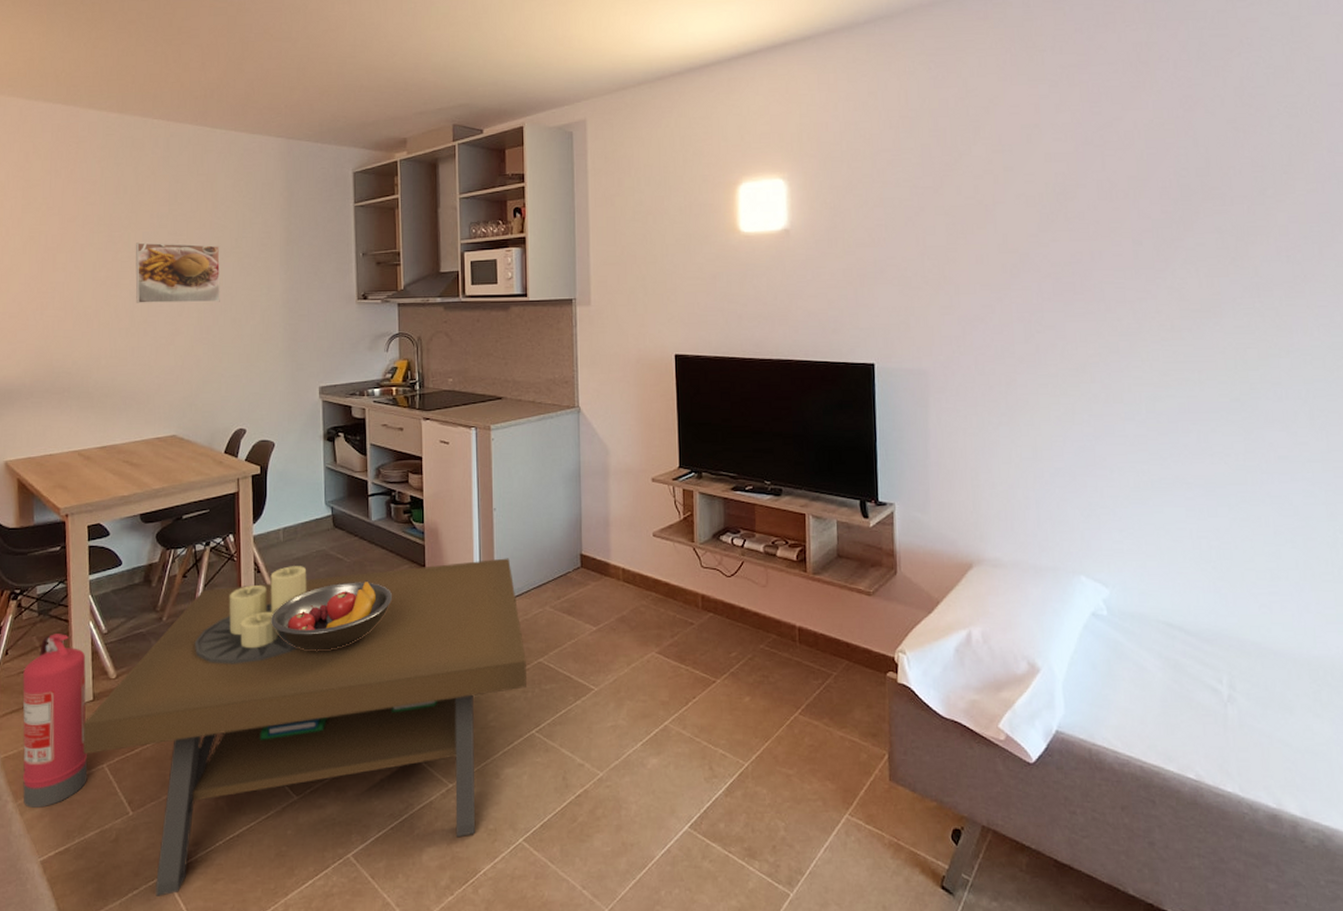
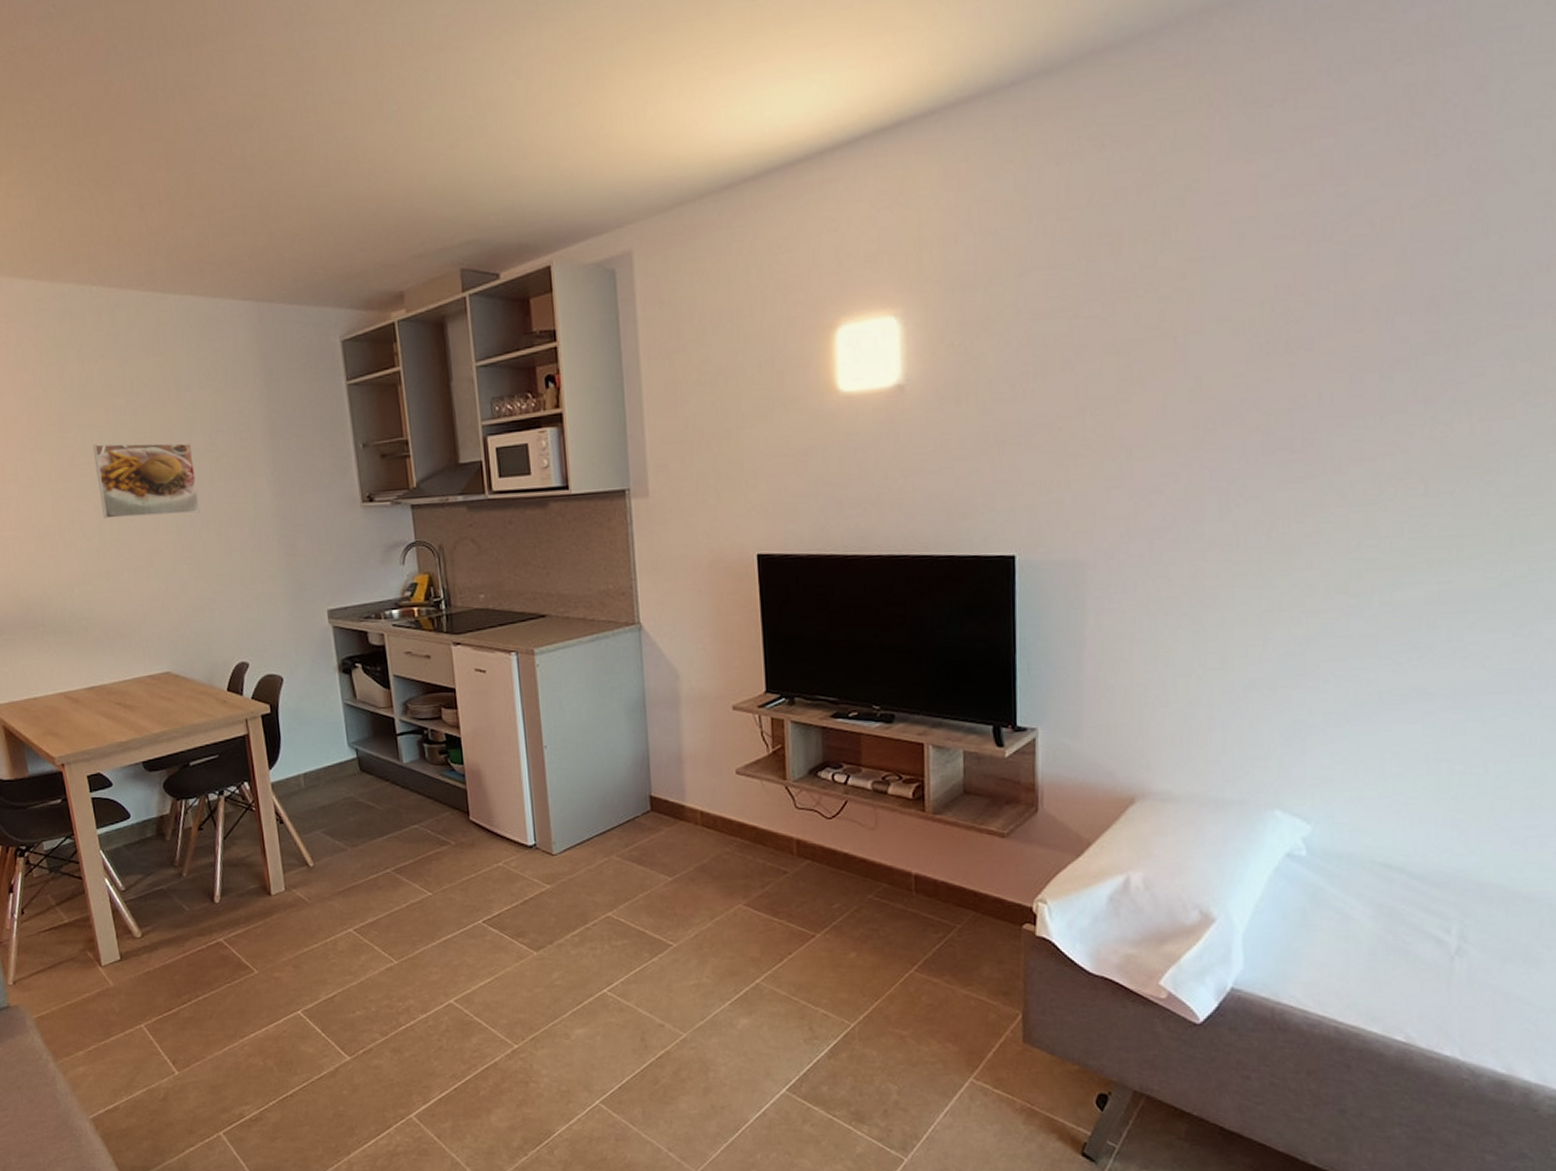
fire extinguisher: present [22,634,88,808] -> none [43,891,127,1067]
coffee table: present [83,558,526,896] -> none [113,802,594,1153]
fruit bowl: present [270,579,393,651] -> none [300,828,435,907]

